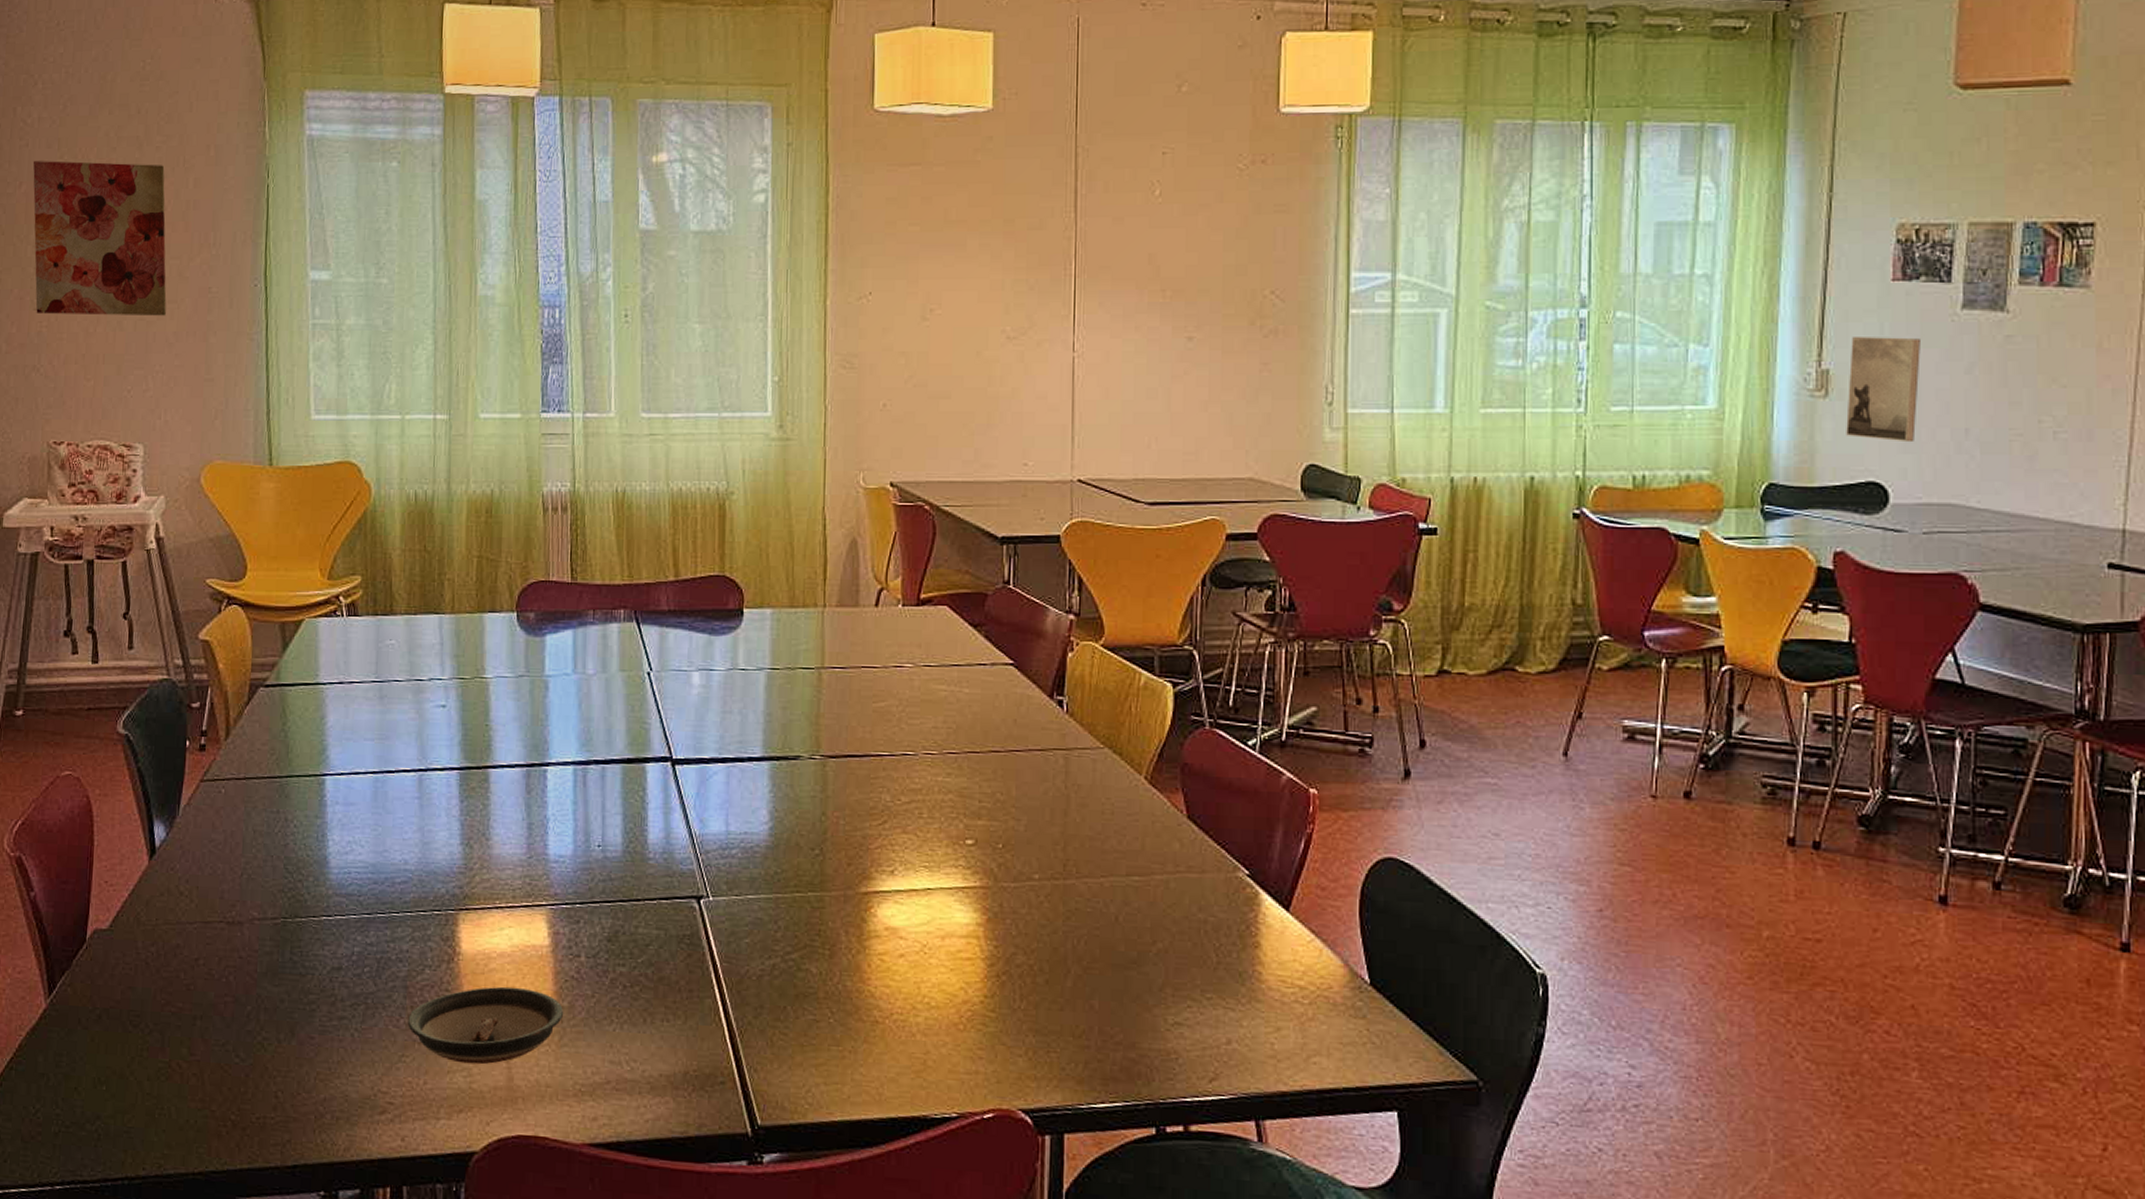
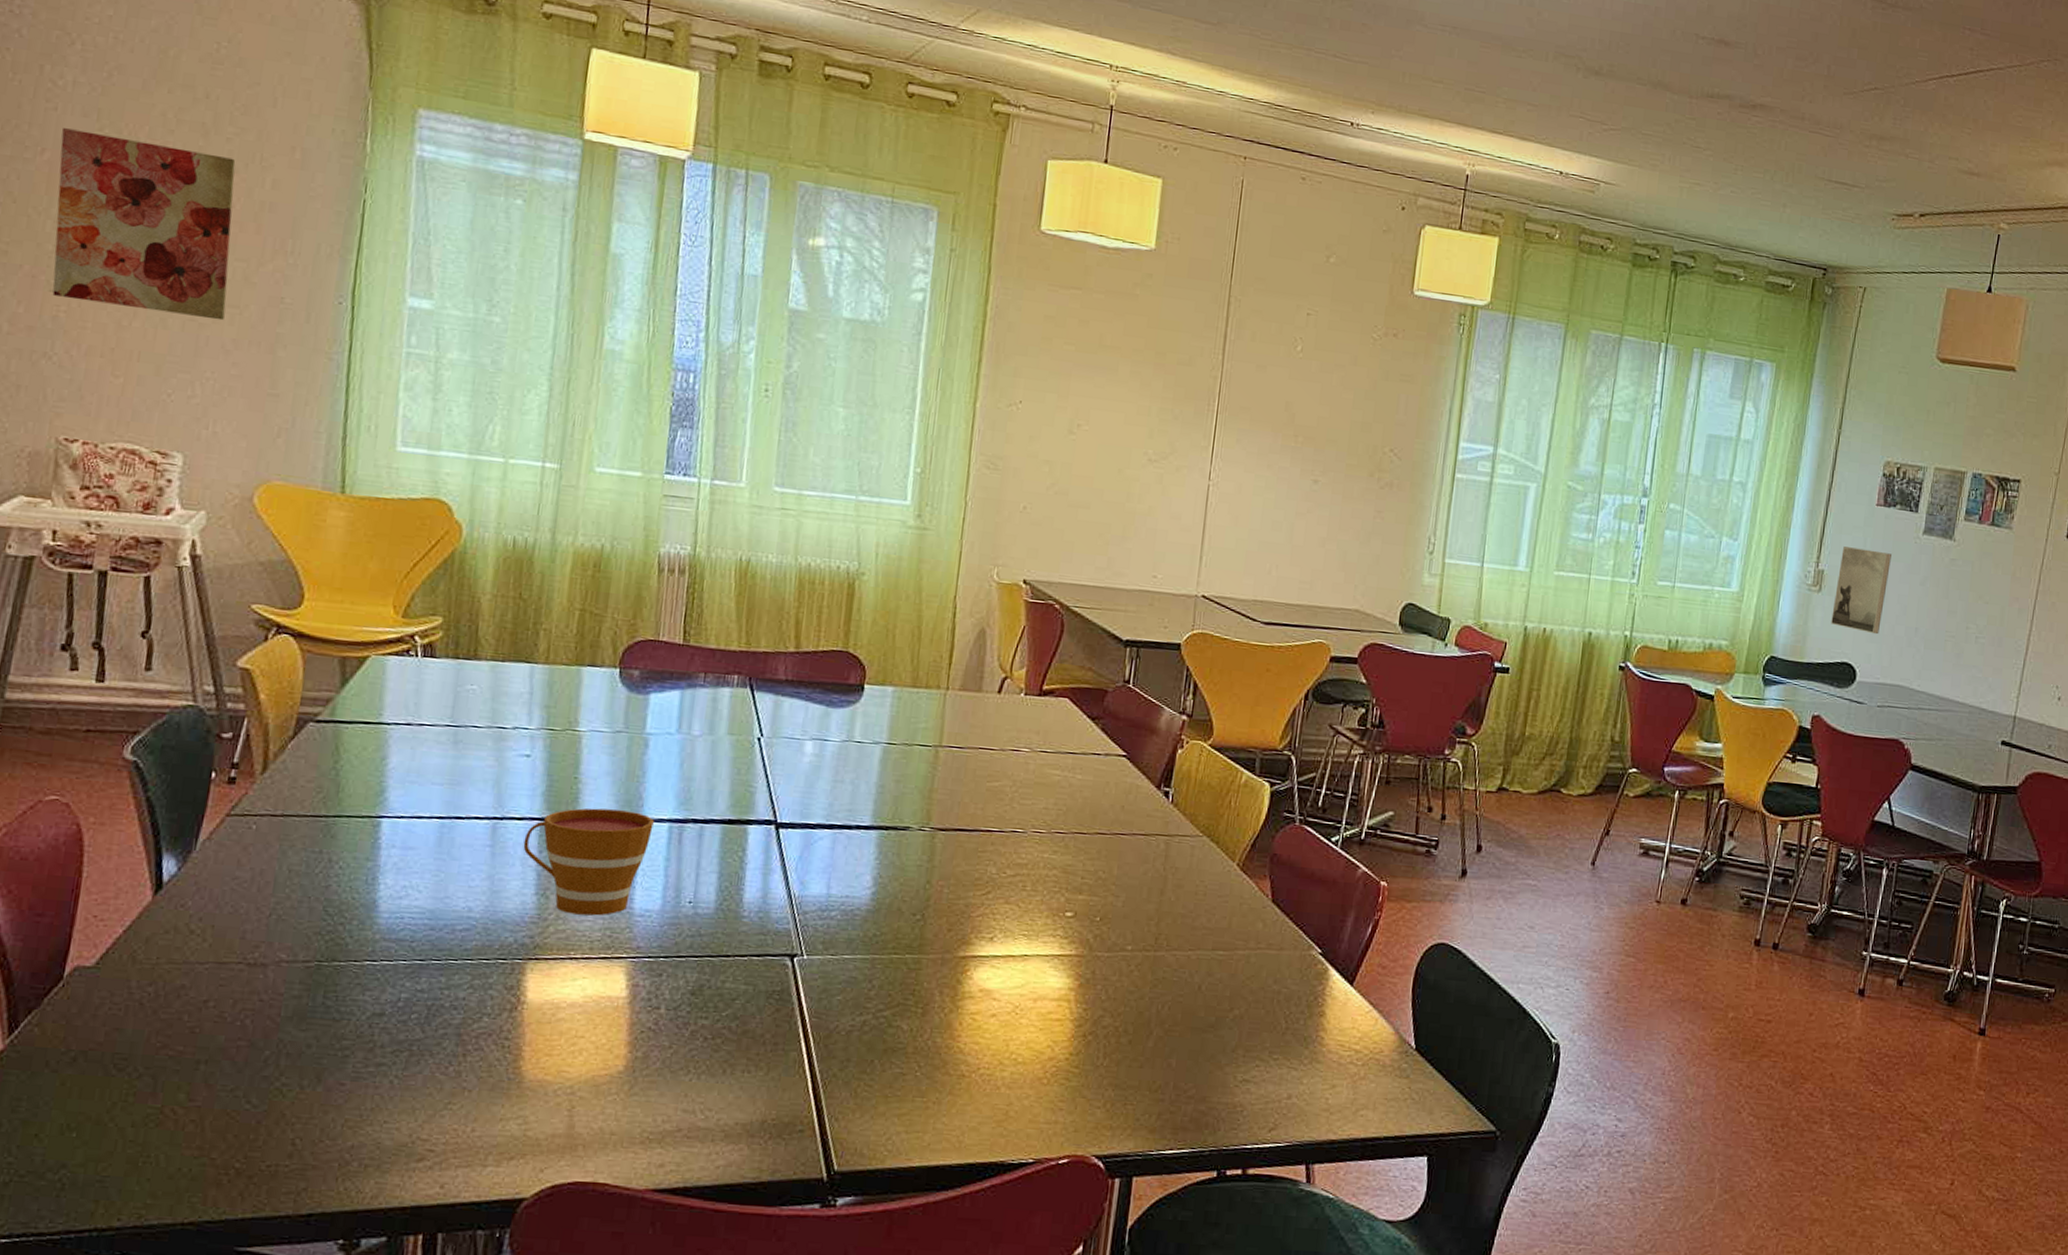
saucer: present [408,986,564,1065] -> none [458,1036,637,1113]
cup: none [446,754,560,864] -> present [523,808,654,916]

